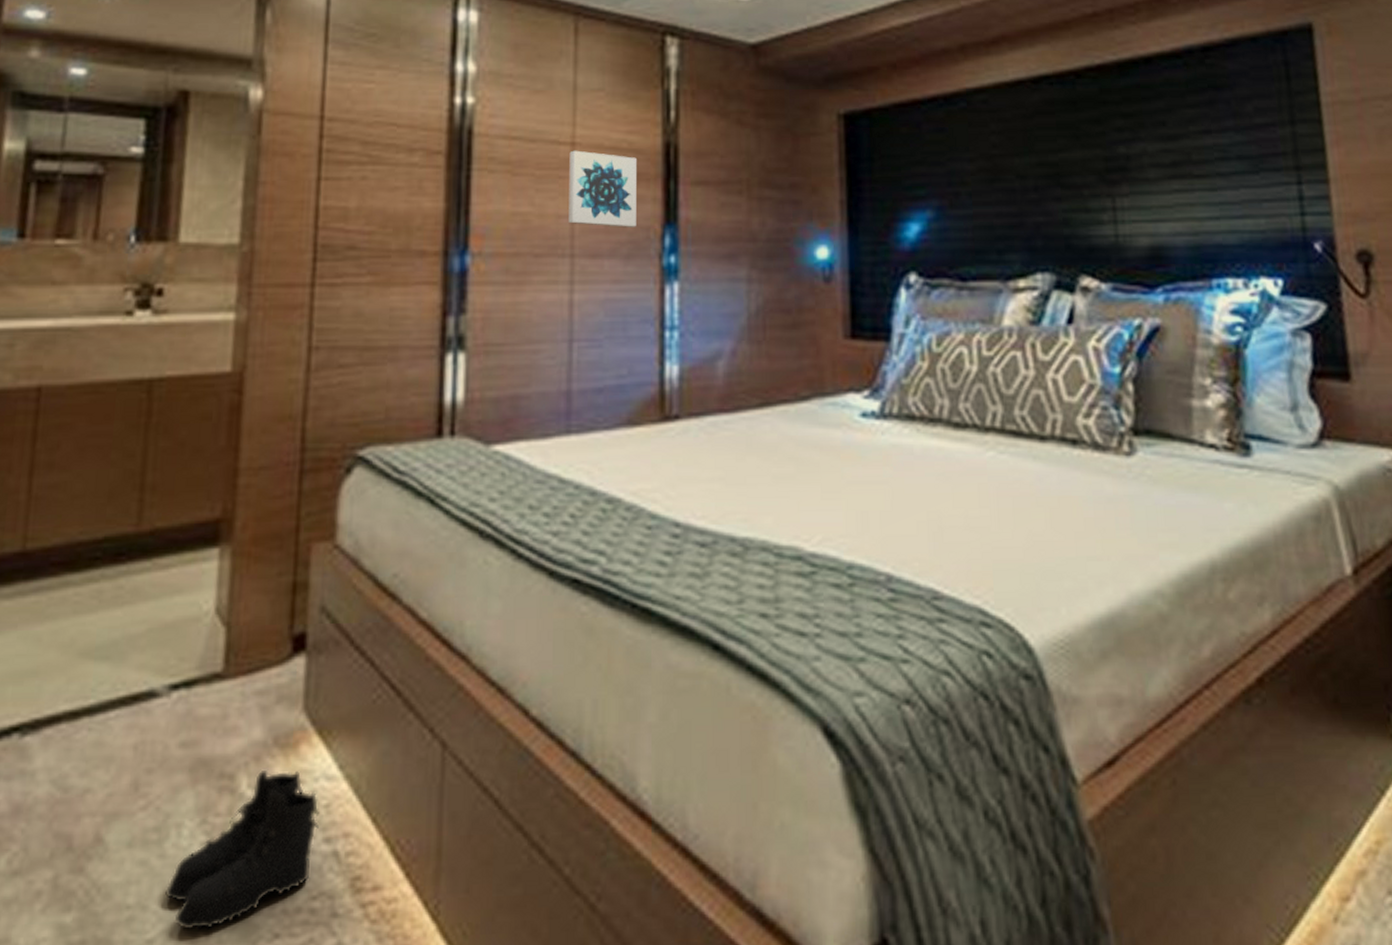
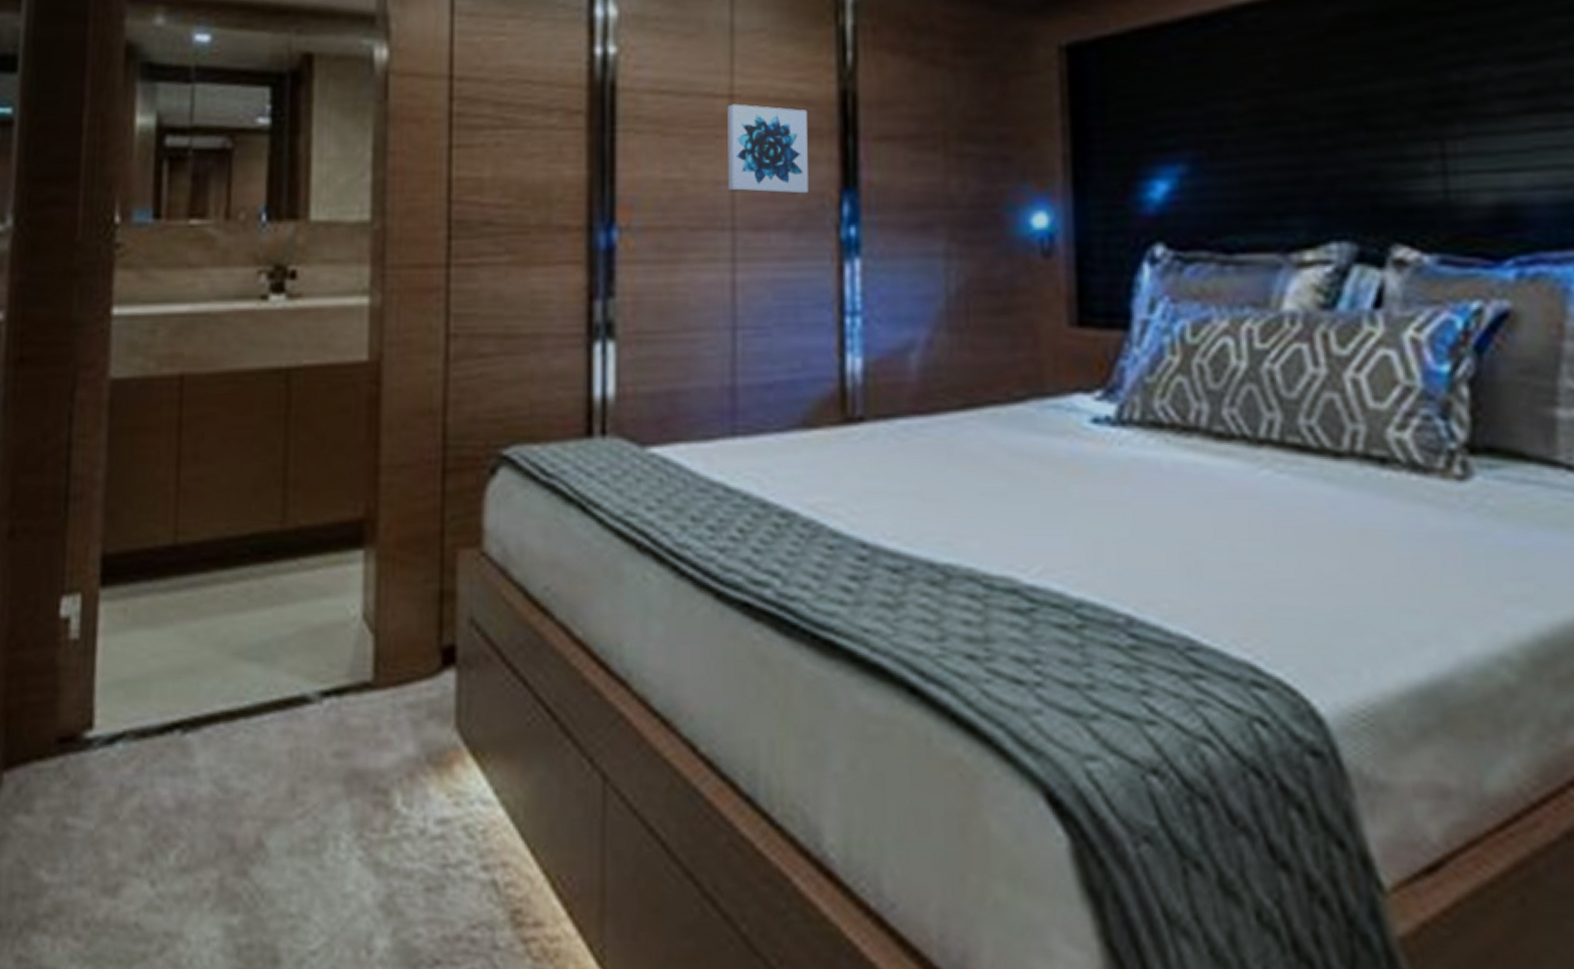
boots: present [165,771,320,930] -> none [326,788,477,948]

